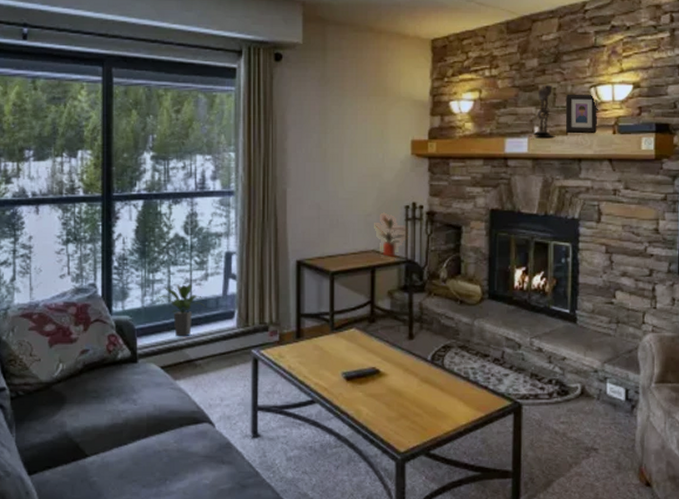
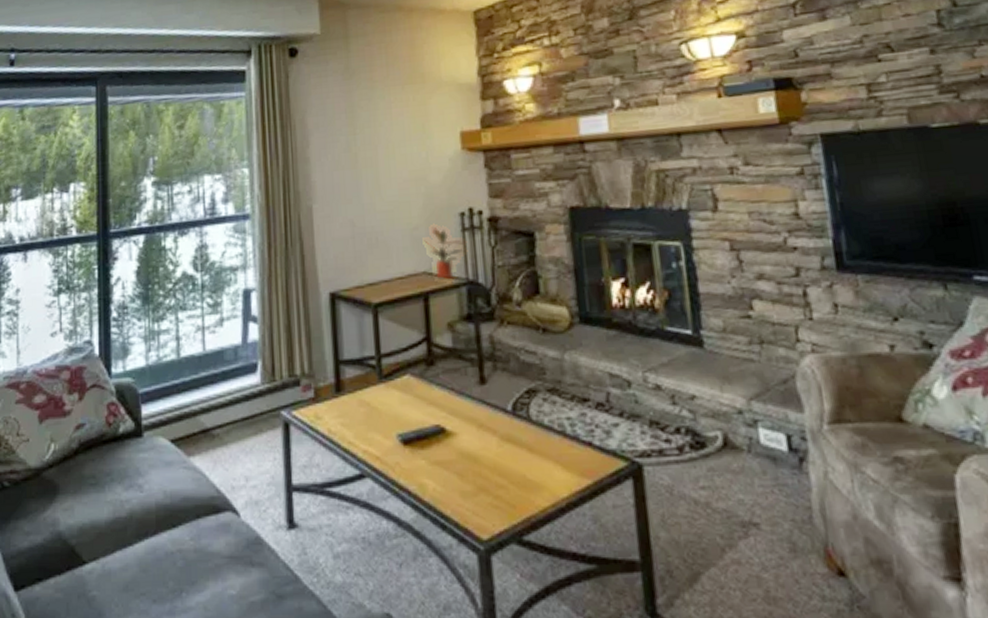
potted plant: present [154,284,207,336] -> none [161,333,224,399]
candlestick: present [532,85,556,140] -> none [612,47,643,115]
picture frame: present [565,94,597,134] -> none [649,53,697,104]

